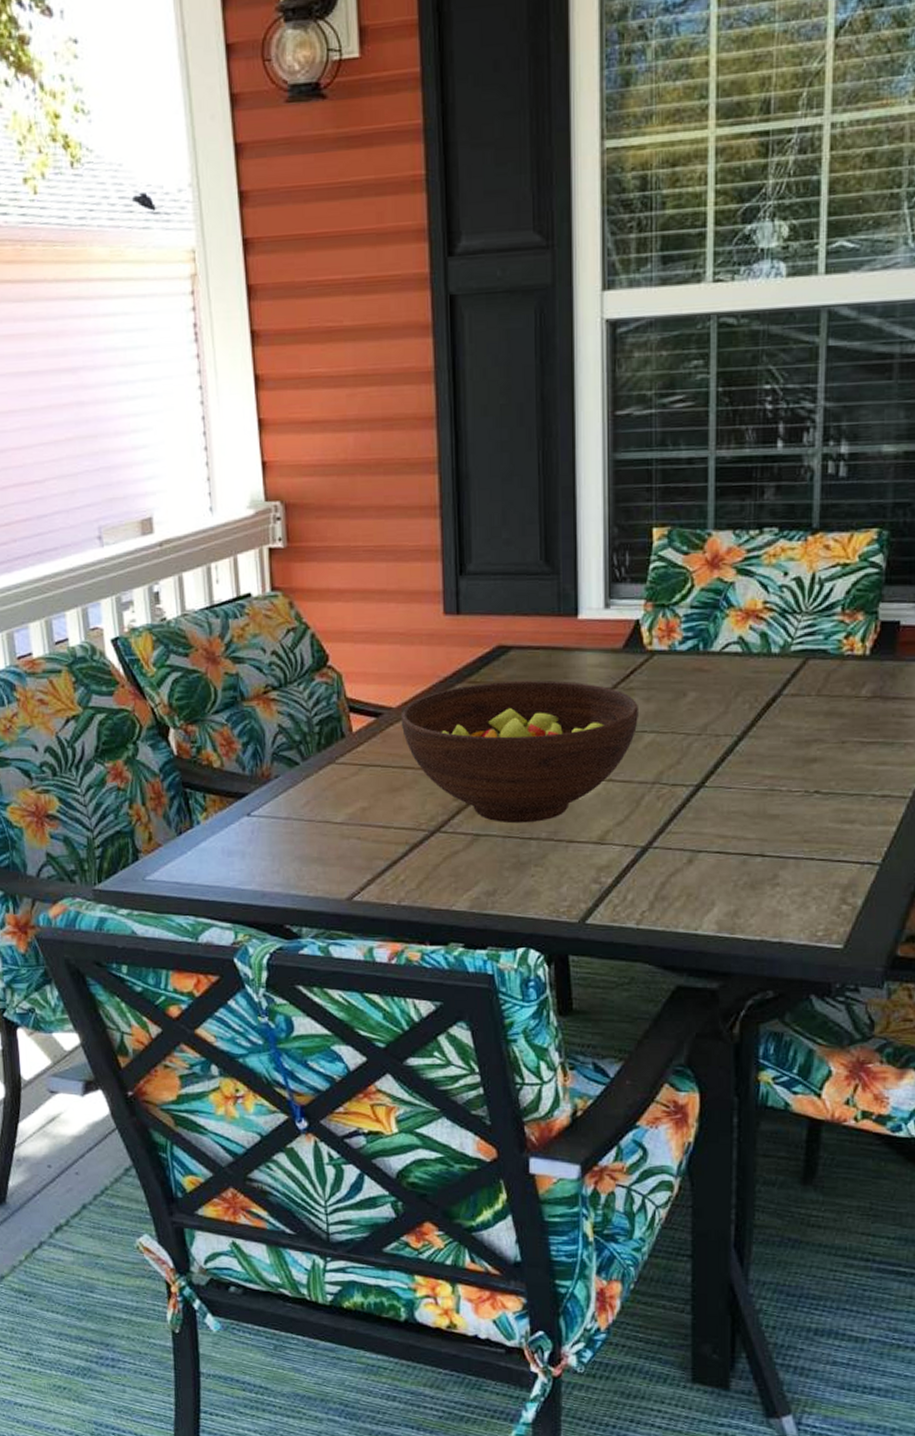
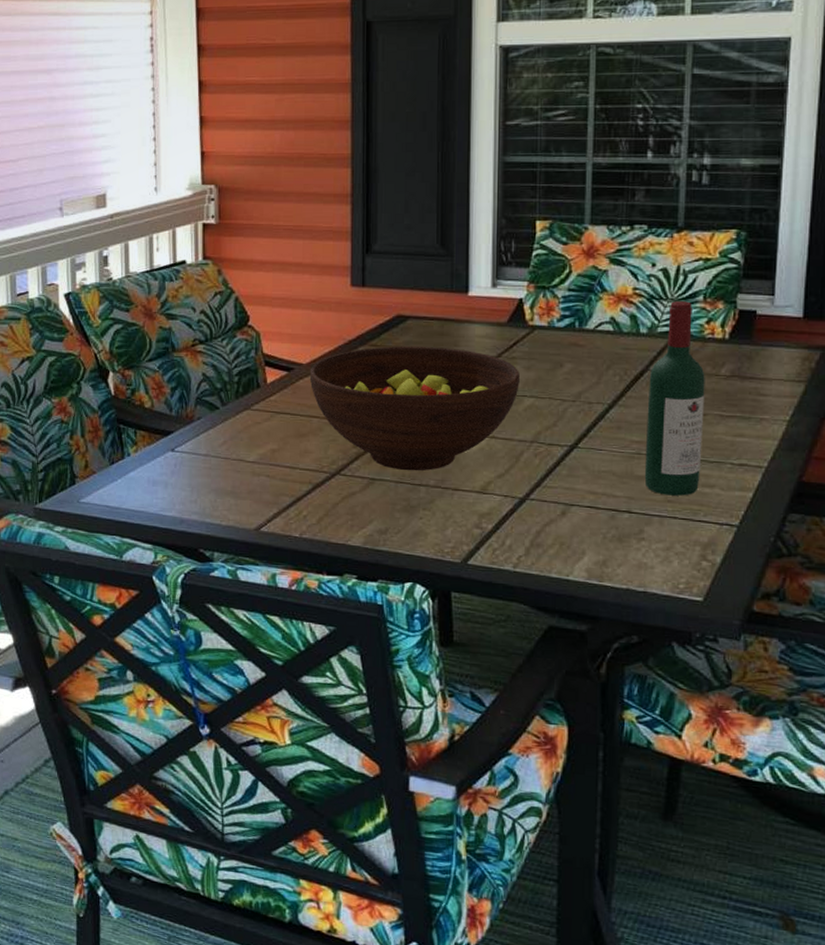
wine bottle: none [778,614,844,835] -> present [644,301,705,496]

